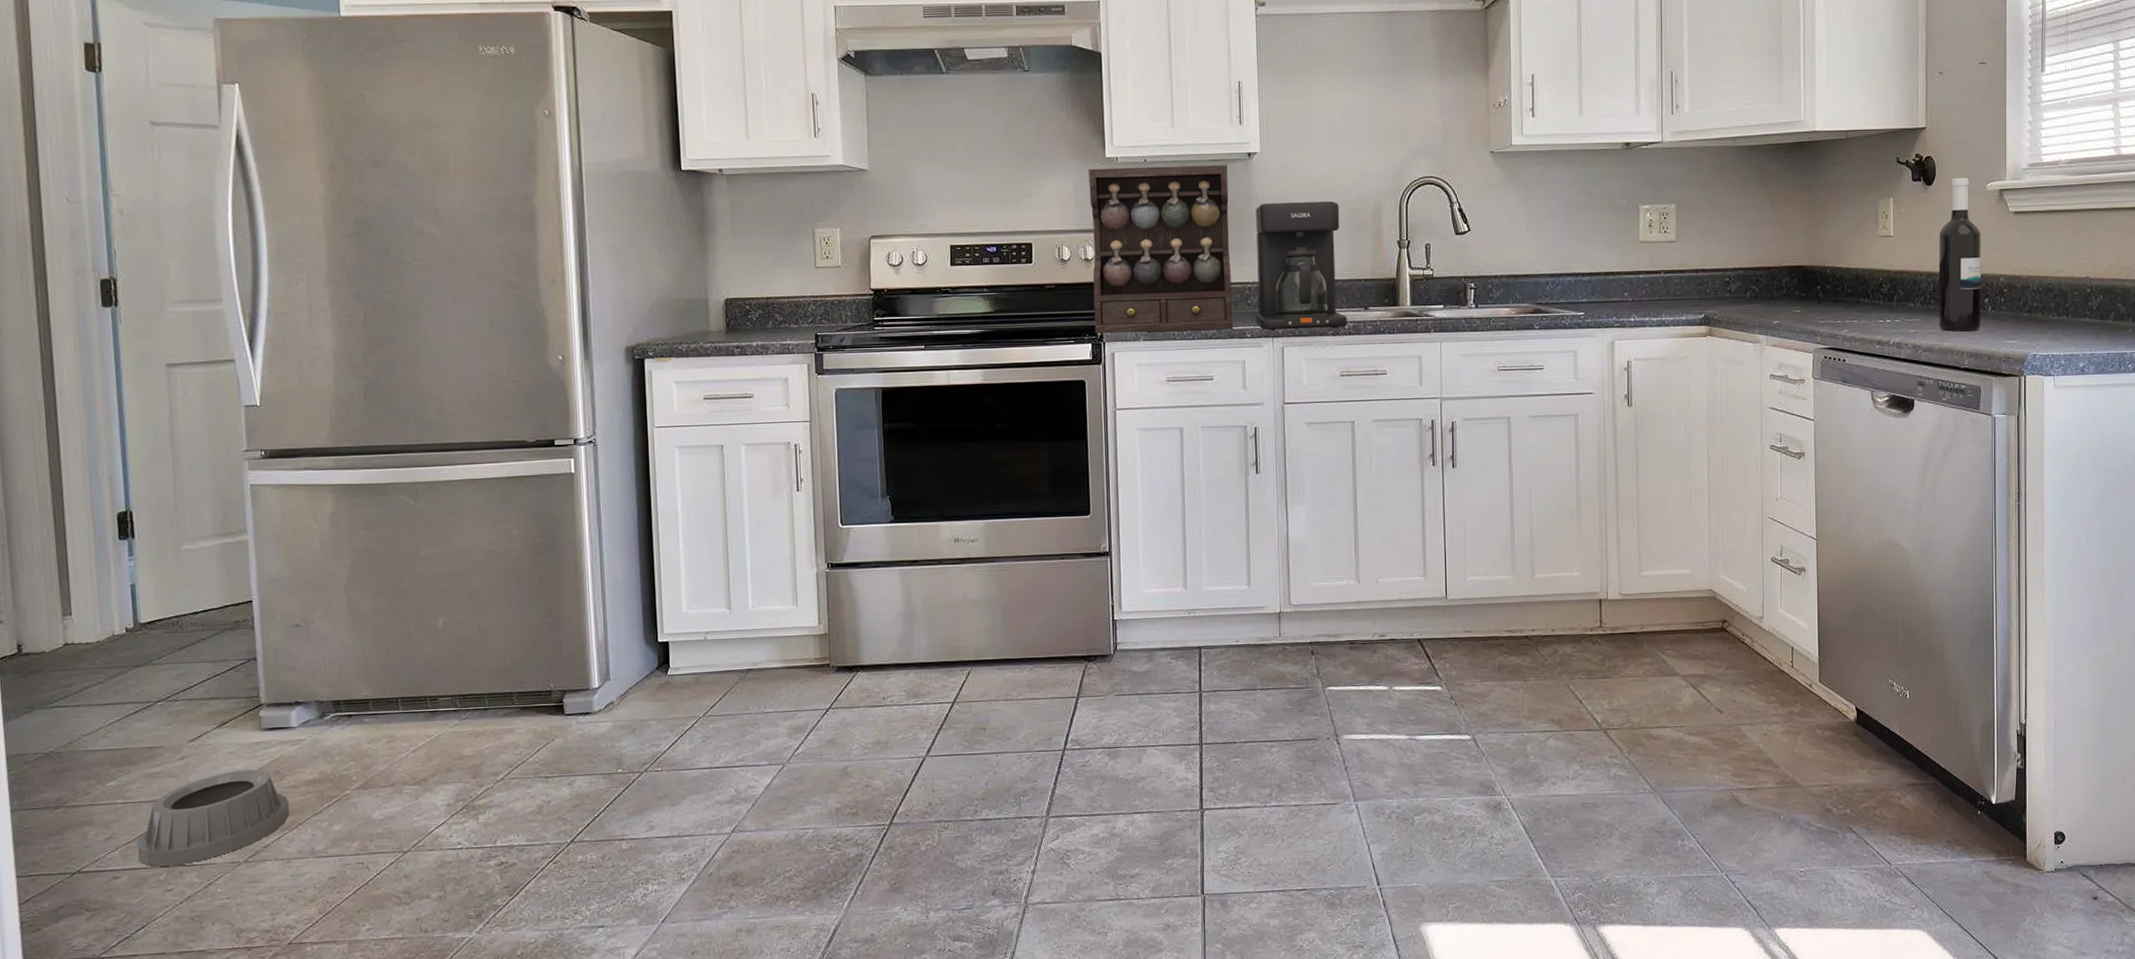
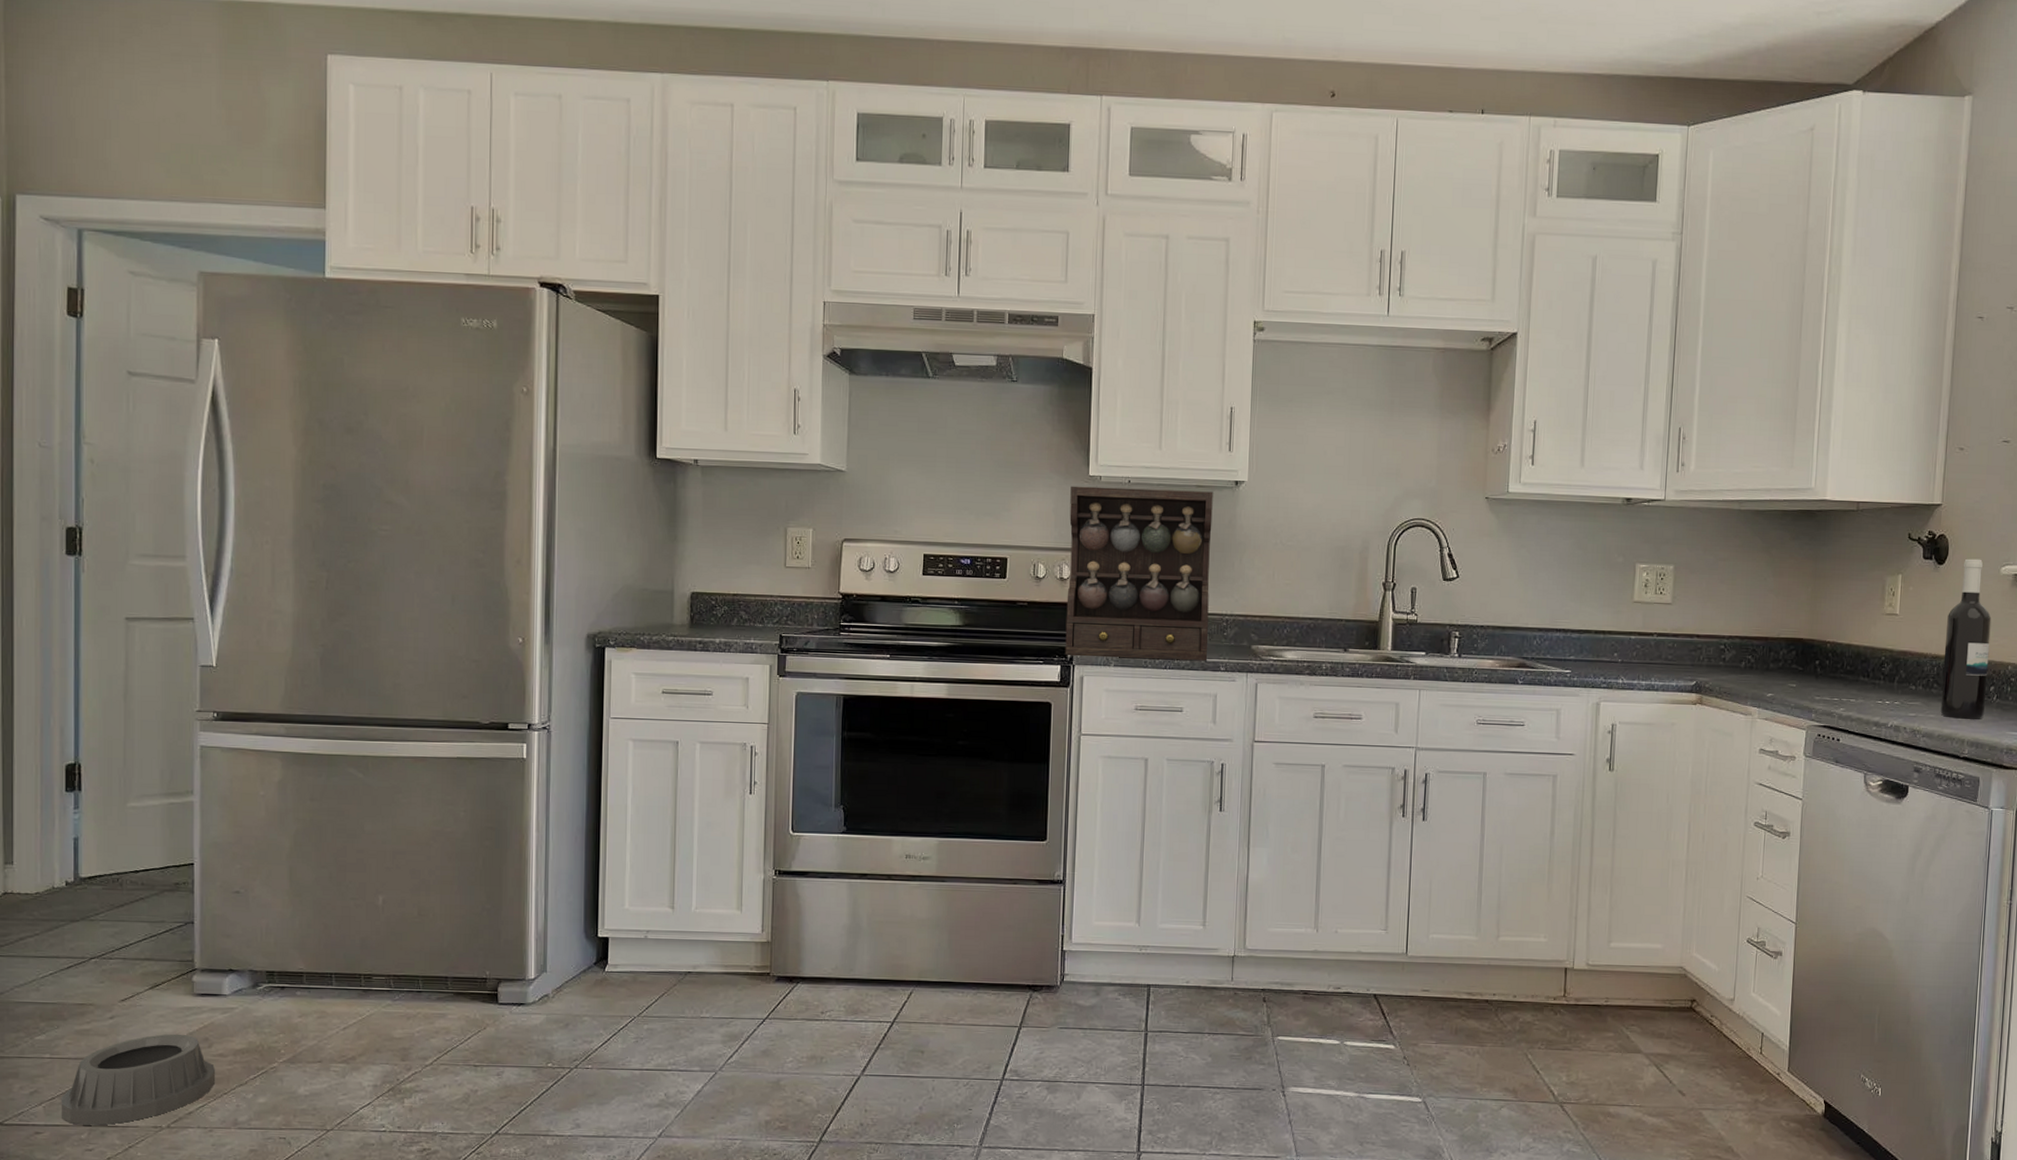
coffee maker: present [1256,201,1347,330] -> none [1231,534,1326,668]

